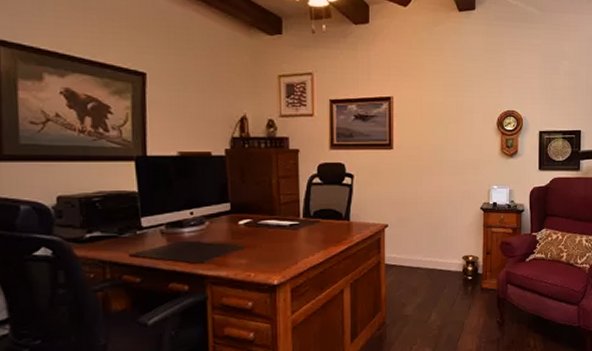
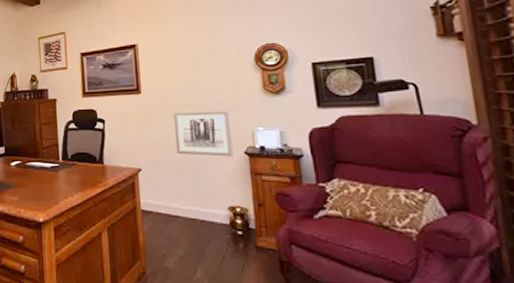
wall art: none [422,169,473,212] -> present [173,110,235,157]

